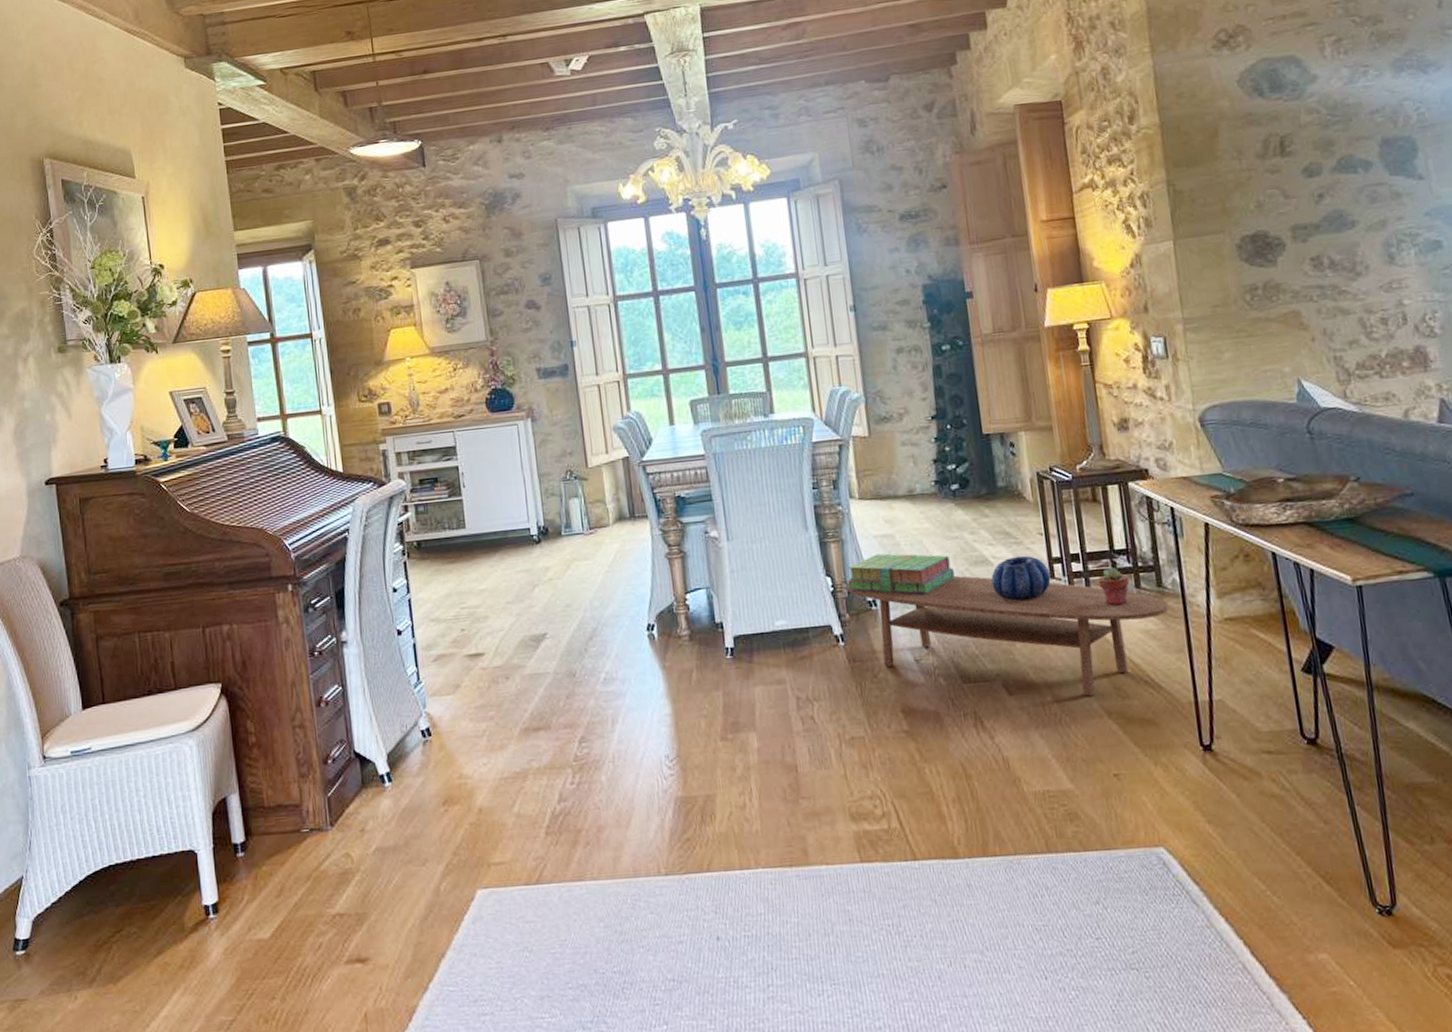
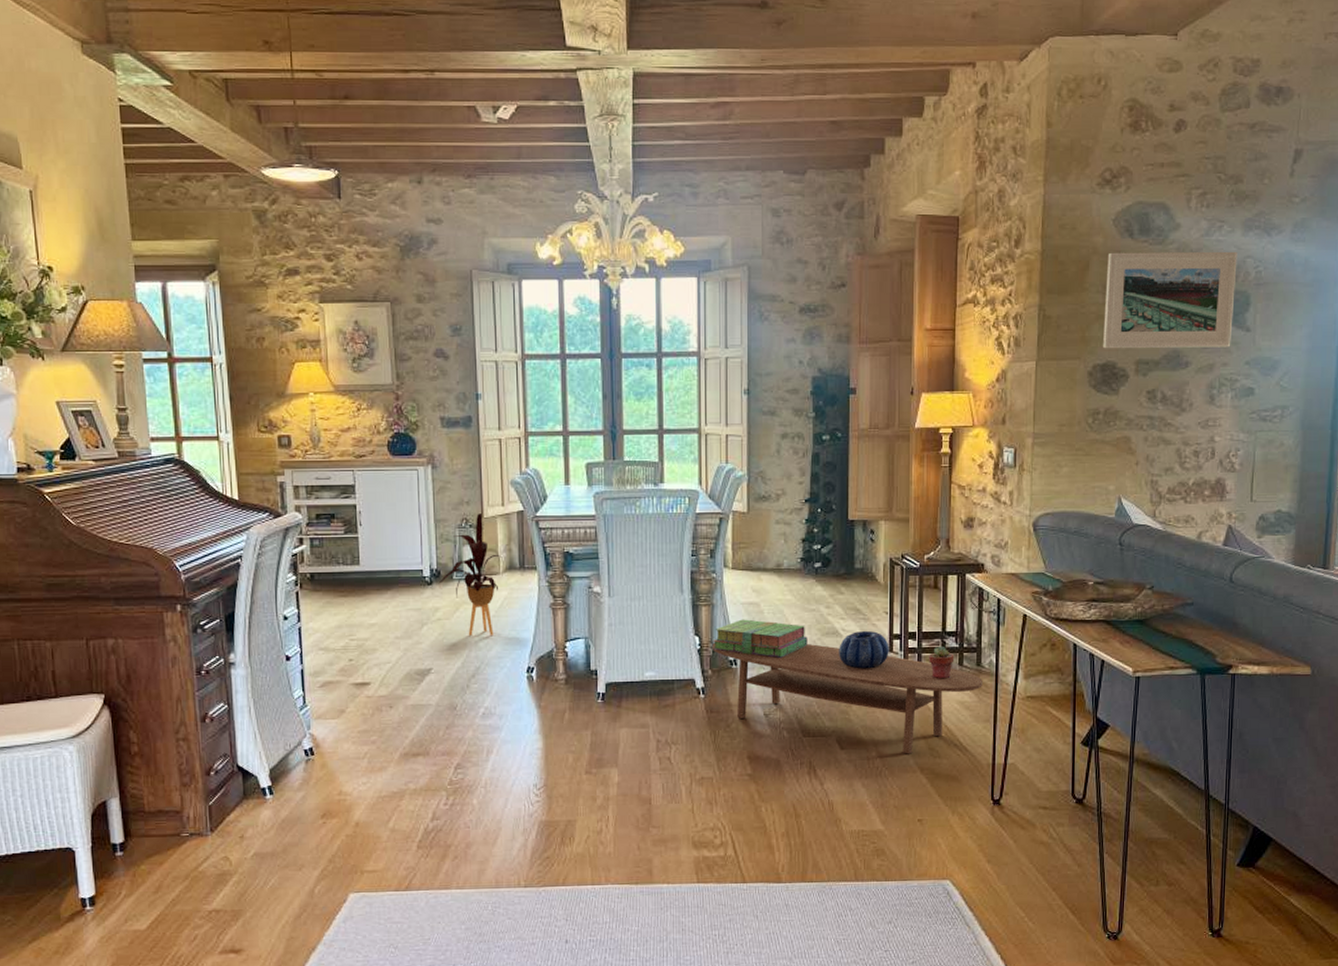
house plant: none [547,463,611,595] -> present [438,513,503,636]
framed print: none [1237,95,1403,218] -> present [1103,251,1237,349]

